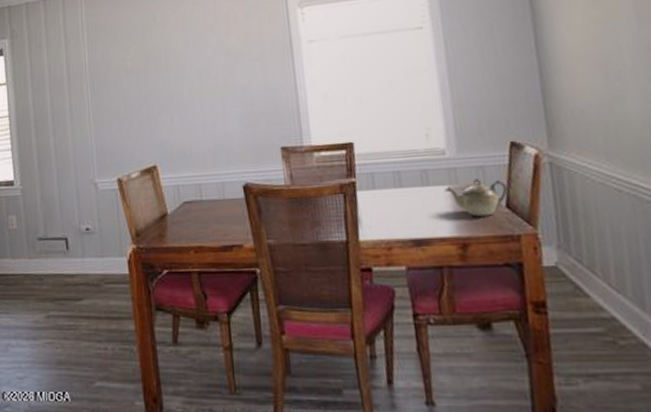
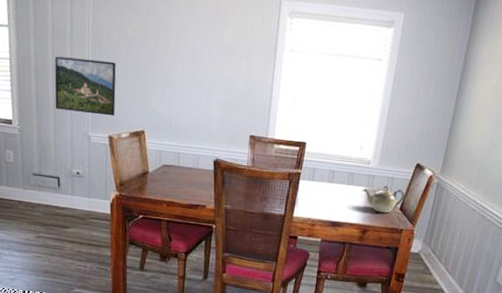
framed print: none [53,97,121,160] -> present [54,56,116,116]

